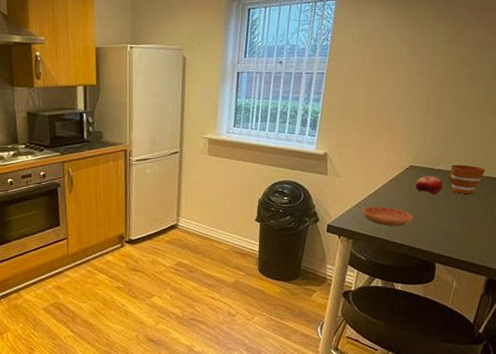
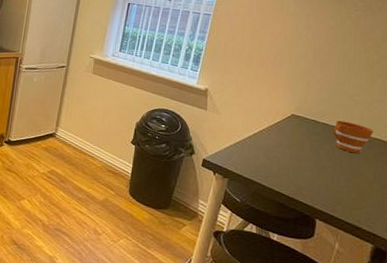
saucer: present [363,206,414,226] -> none [240,148,294,174]
fruit: present [416,176,443,195] -> none [297,127,327,148]

